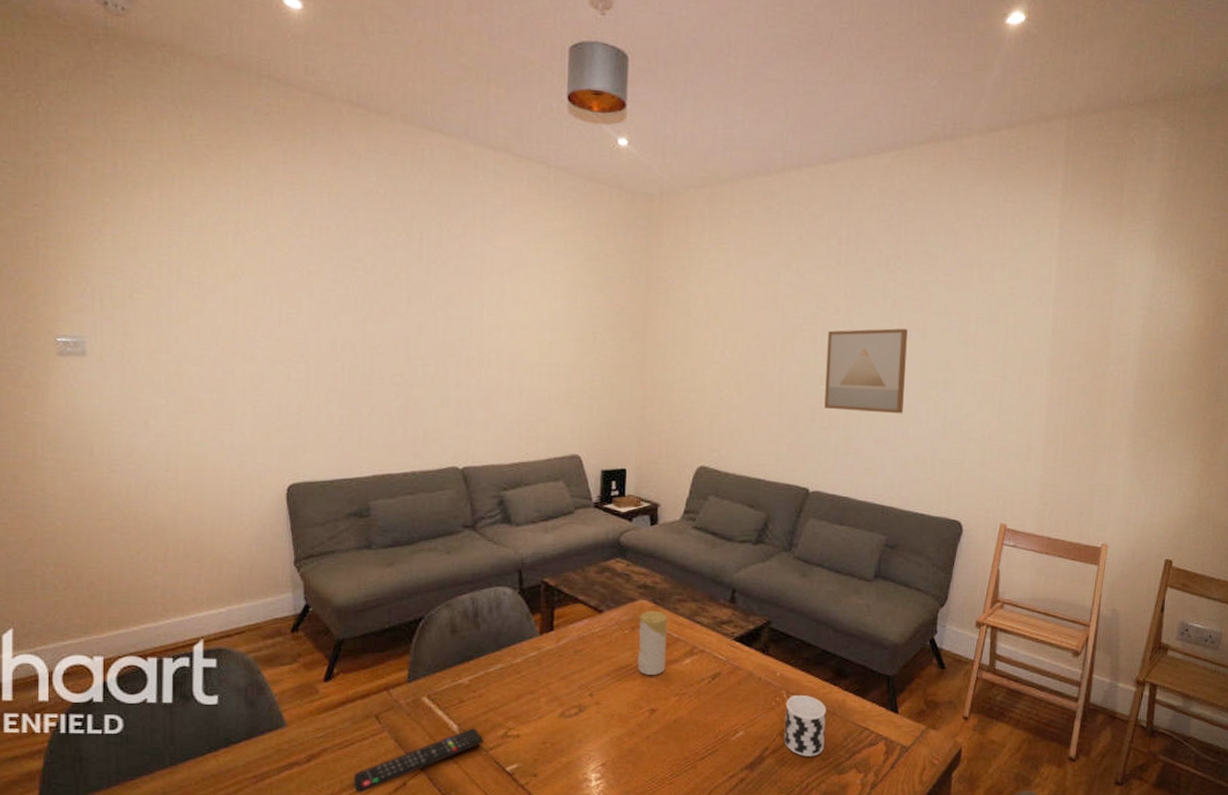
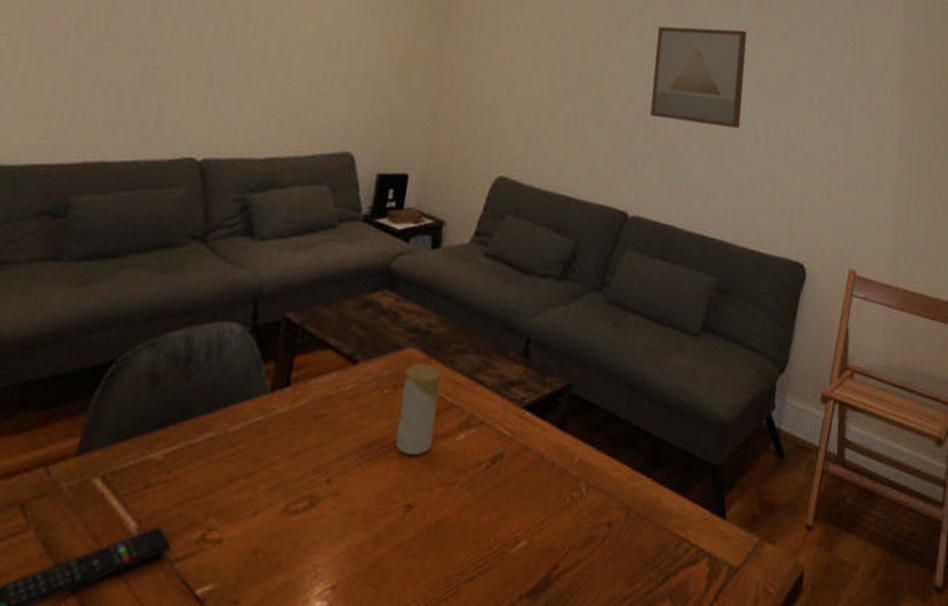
cup: present [784,695,826,756] -> none [579,489,636,579]

